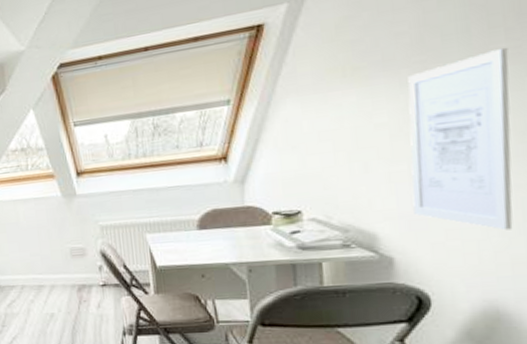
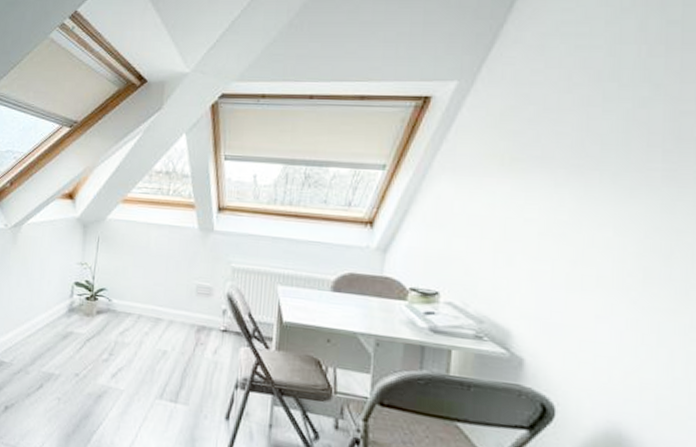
wall art: present [408,47,513,231] -> none [551,168,663,353]

